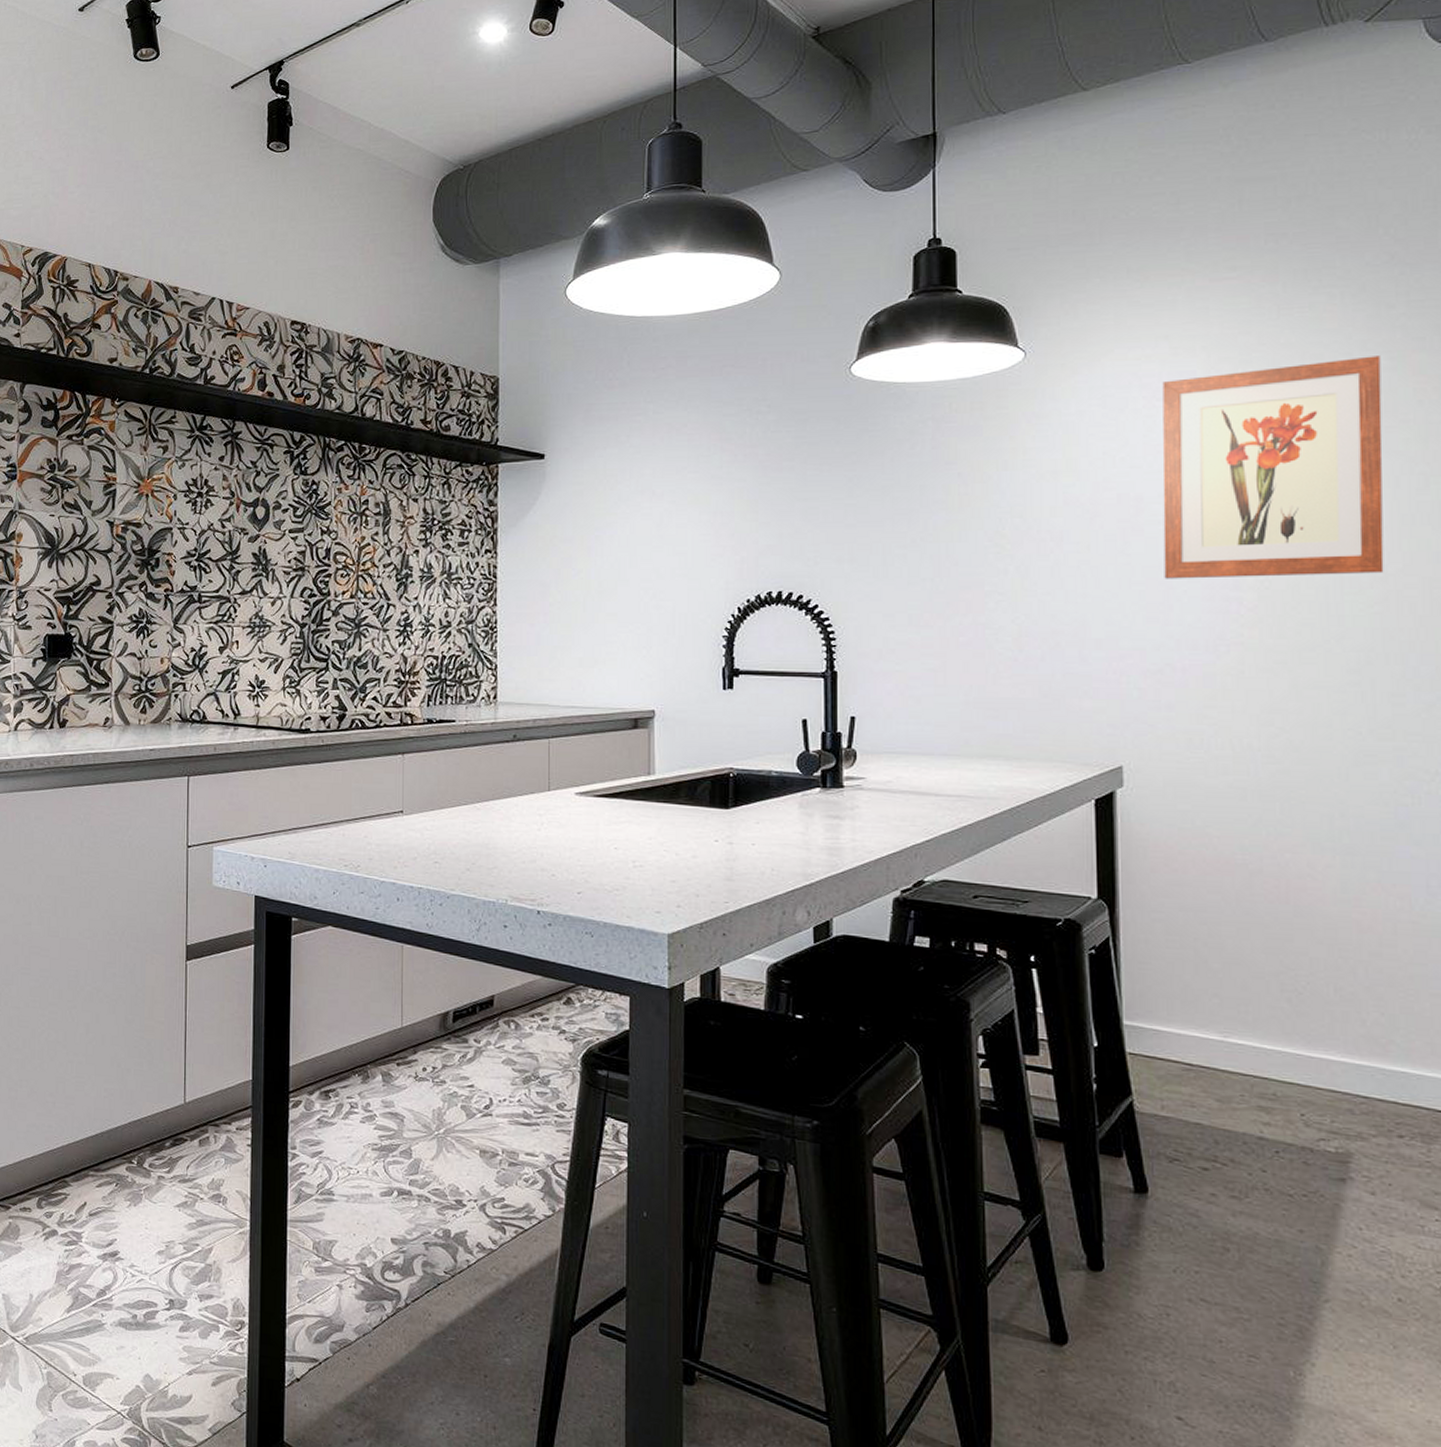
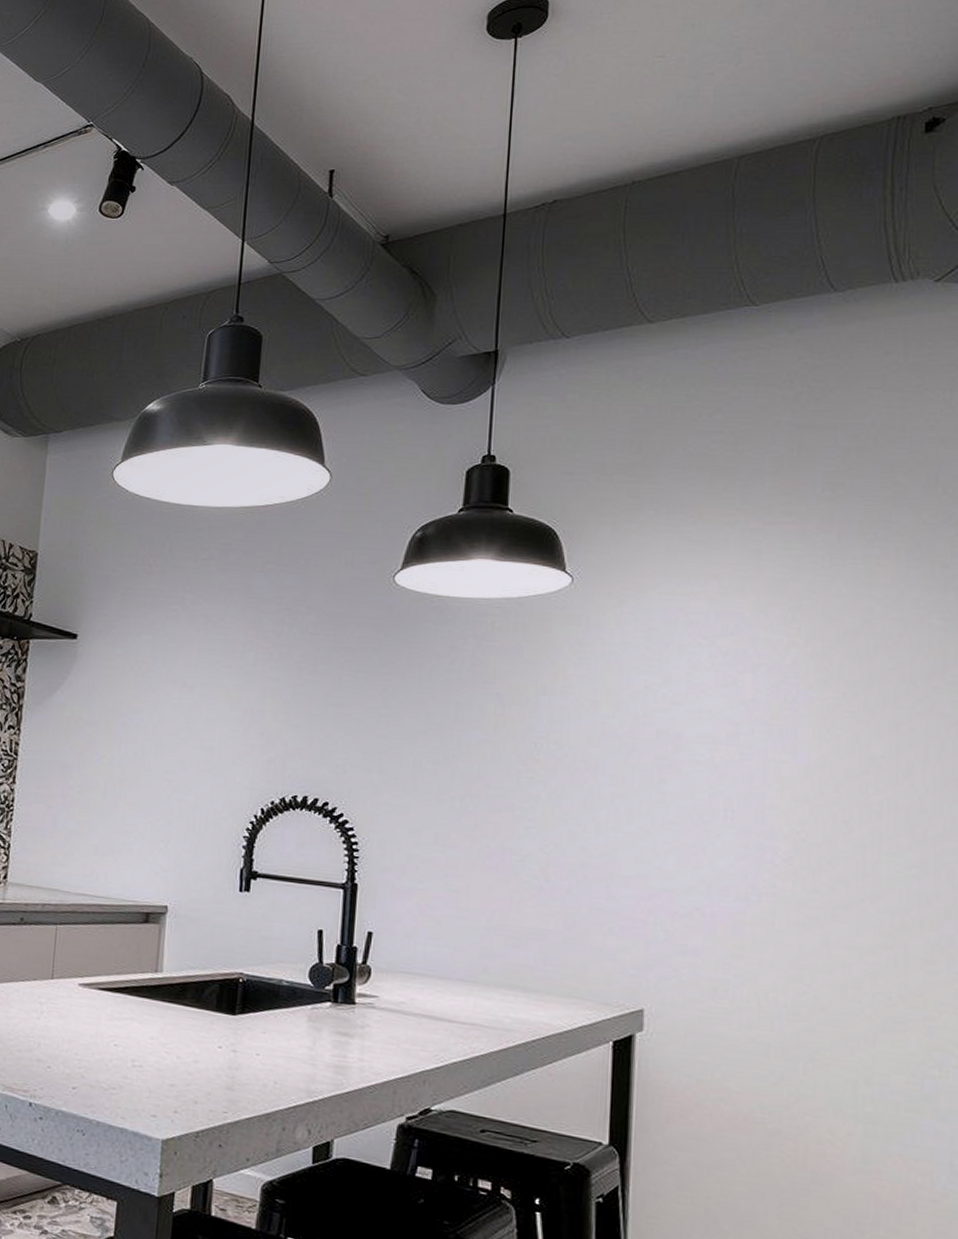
wall art: present [1162,356,1384,579] -> none [699,614,932,836]

